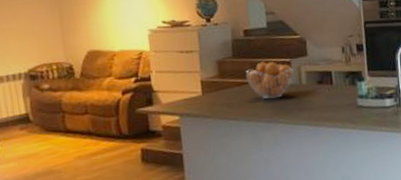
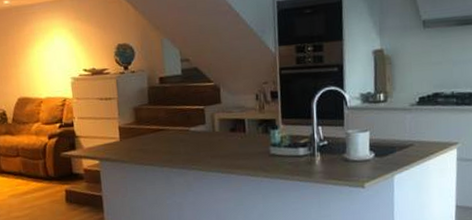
fruit basket: present [245,61,294,99] -> none [160,109,207,146]

